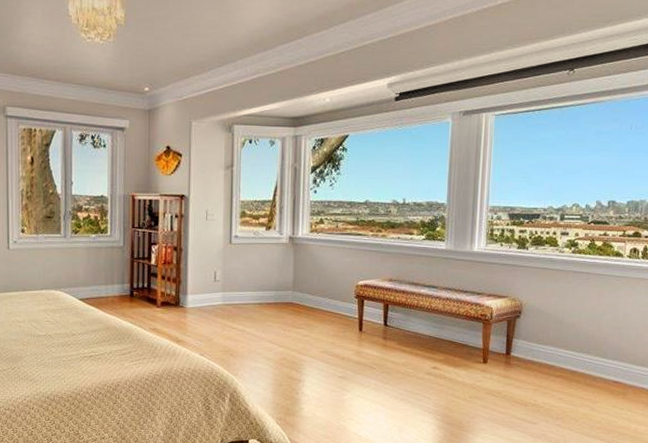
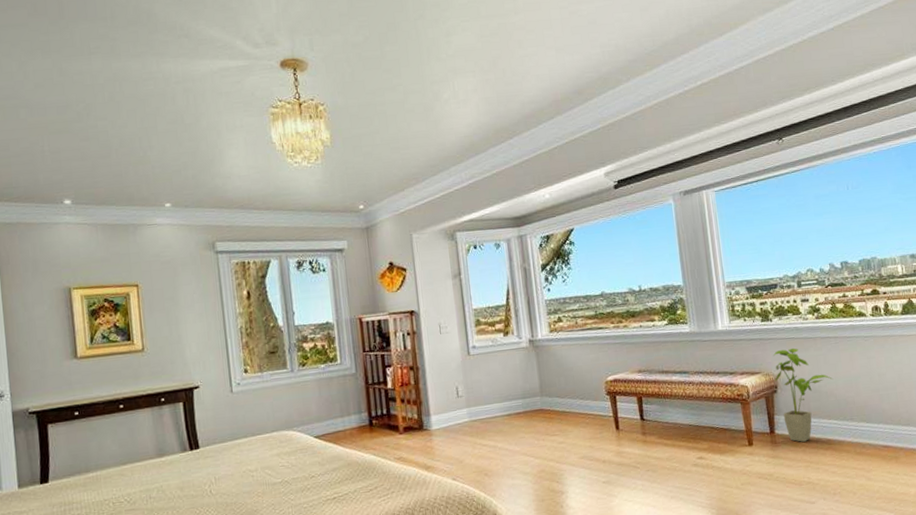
house plant: none [519,277,578,367] -> present [773,347,834,442]

